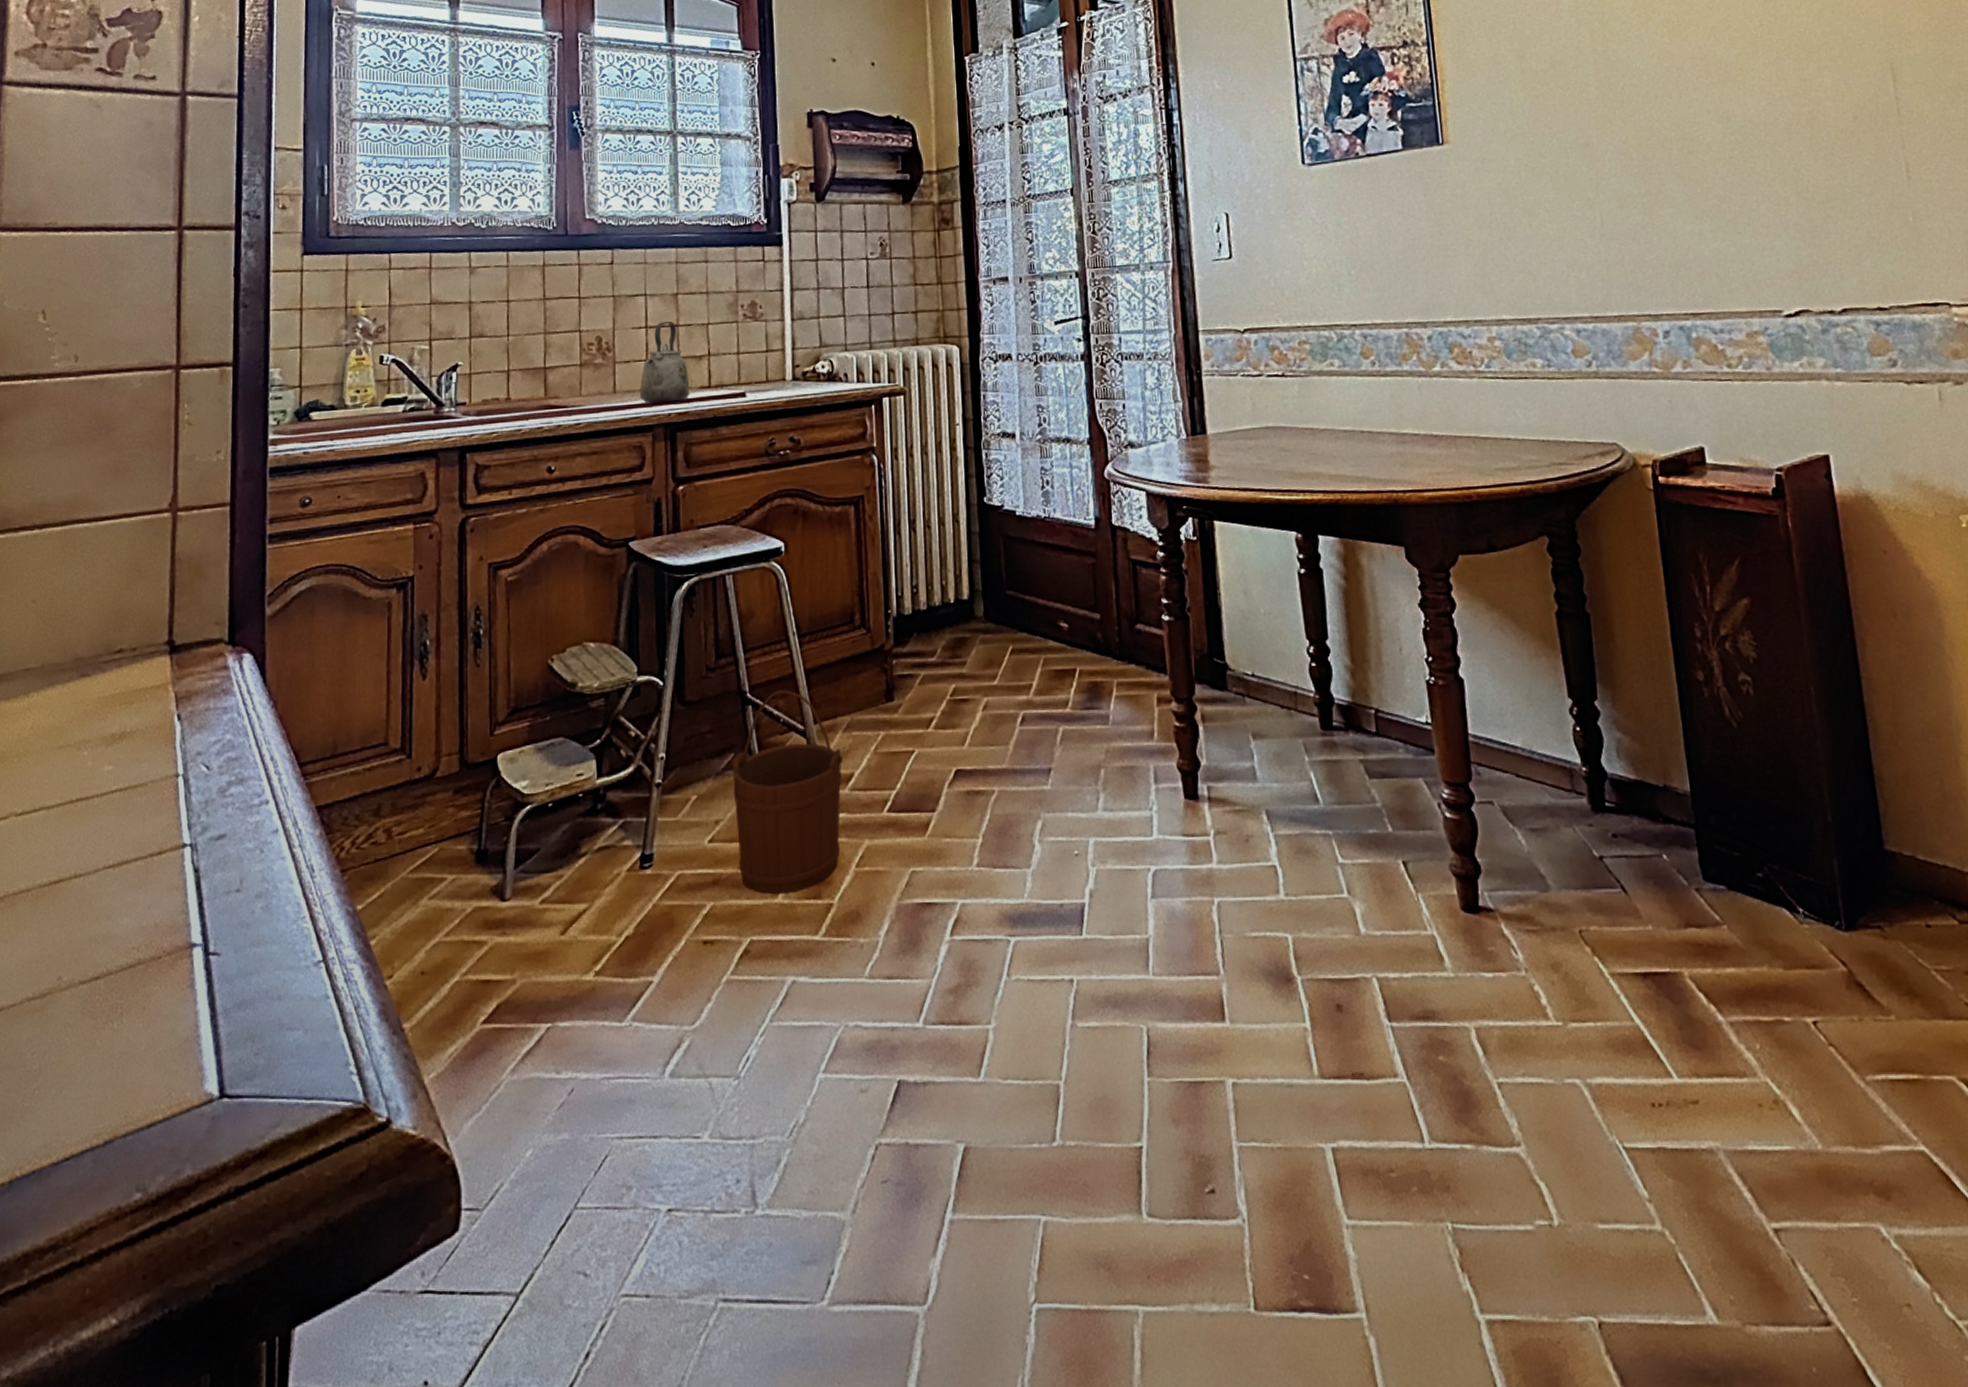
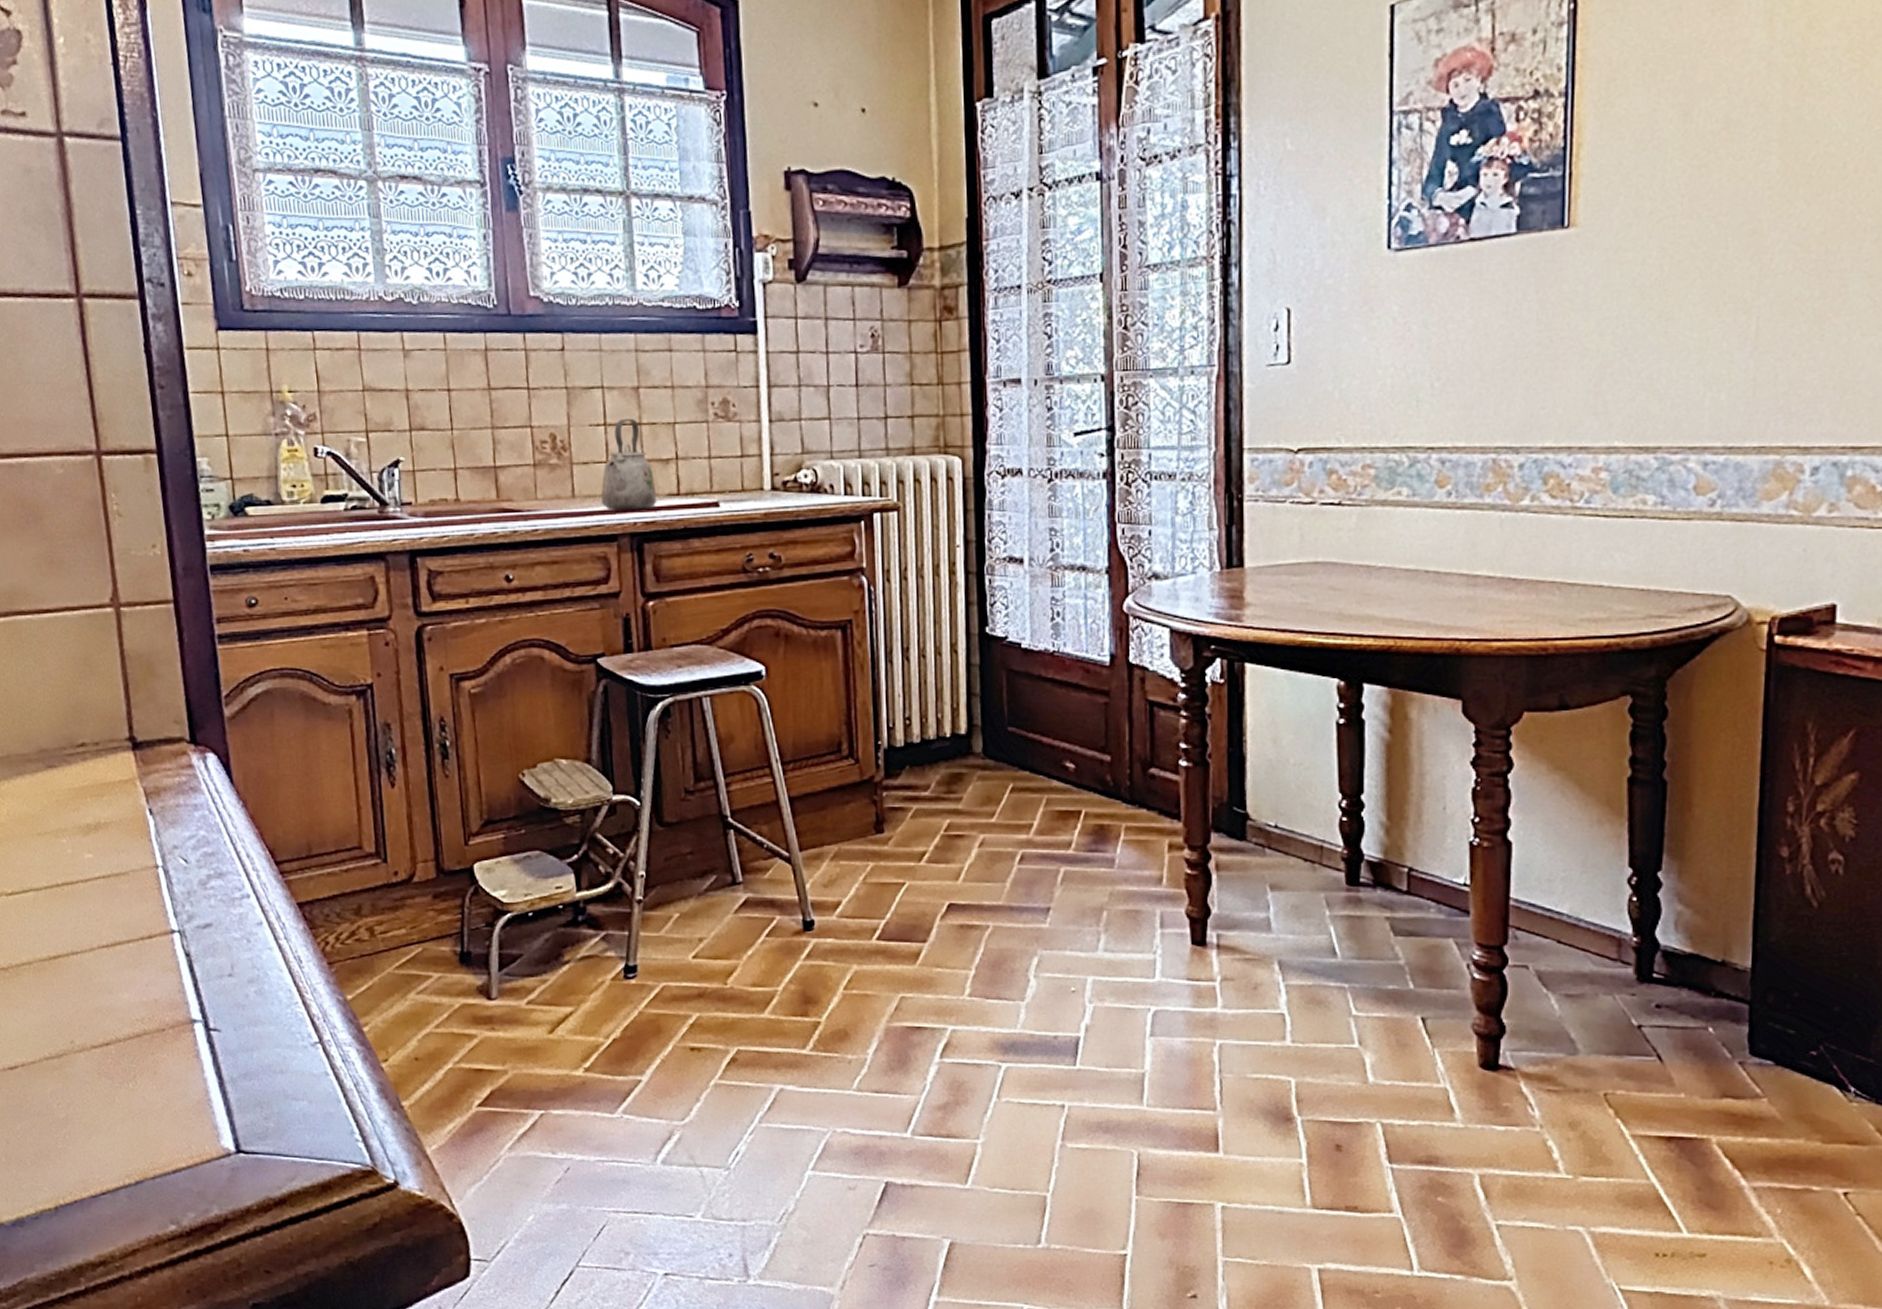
bucket: present [731,689,844,894] -> none [713,816,831,1009]

